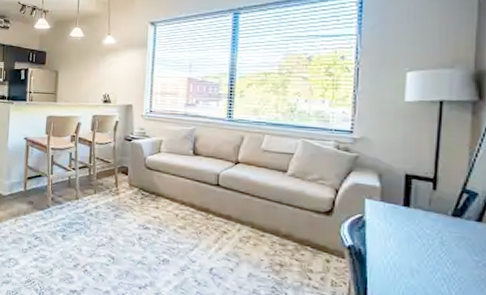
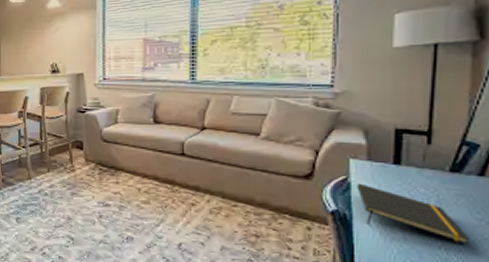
notepad: none [371,221,469,283] -> present [356,183,470,244]

